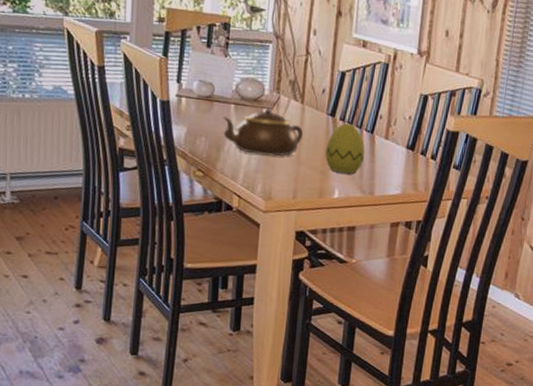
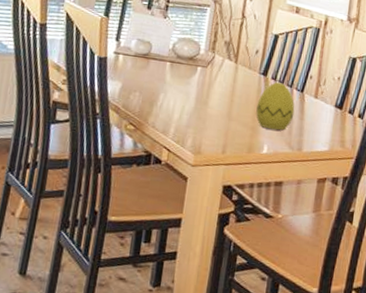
teapot: present [223,108,303,157] -> none [157,67,235,112]

